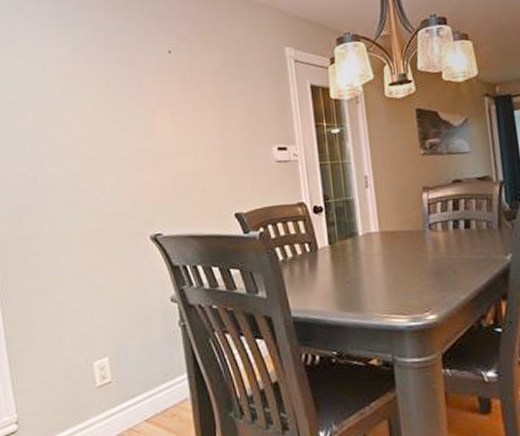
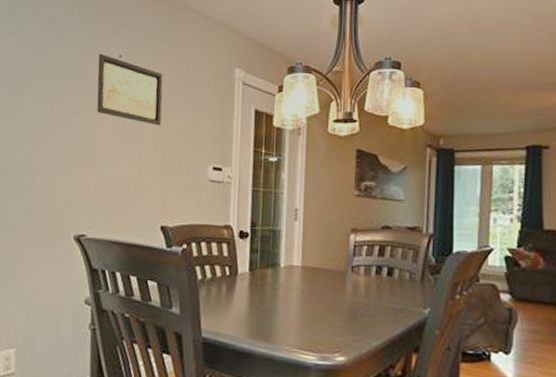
wall art: none [148,52,221,115] -> present [97,53,163,126]

